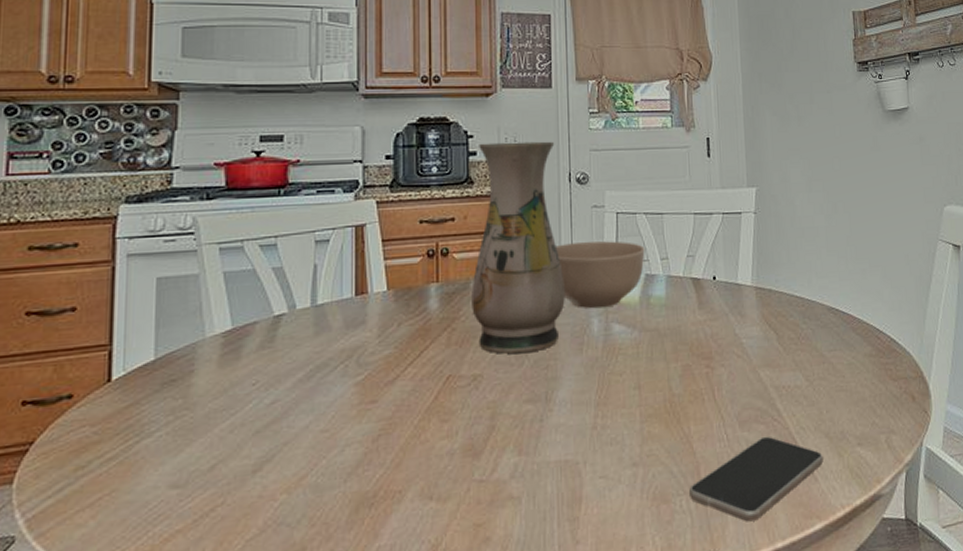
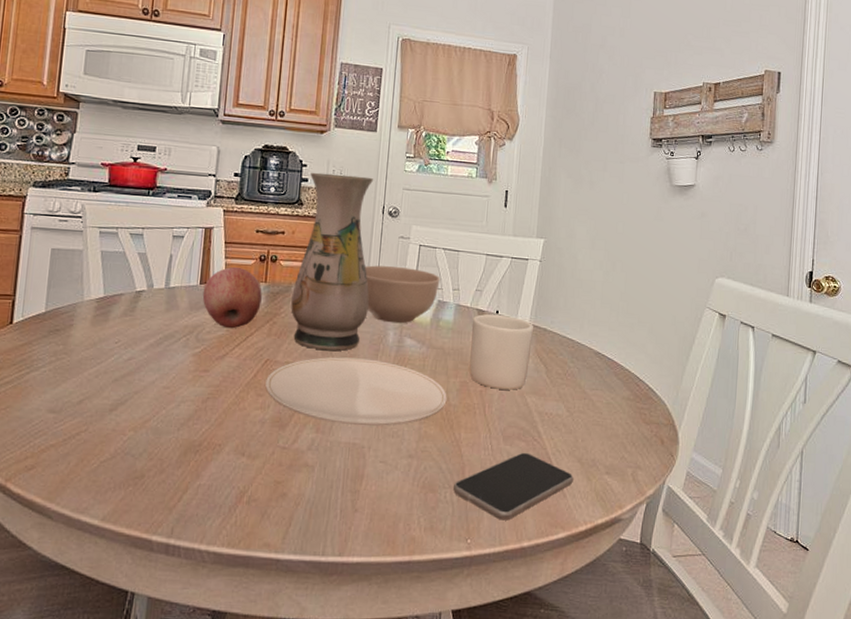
fruit: none [360,269,435,345] -> present [202,267,262,329]
plate: none [450,355,669,440] -> present [265,357,447,427]
mug: none [687,280,758,368] -> present [469,314,533,390]

